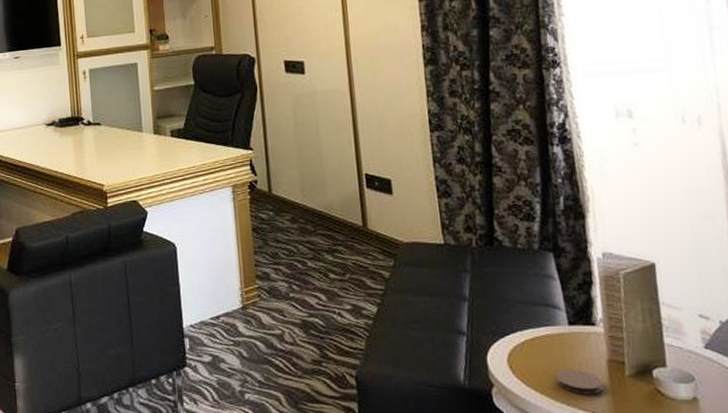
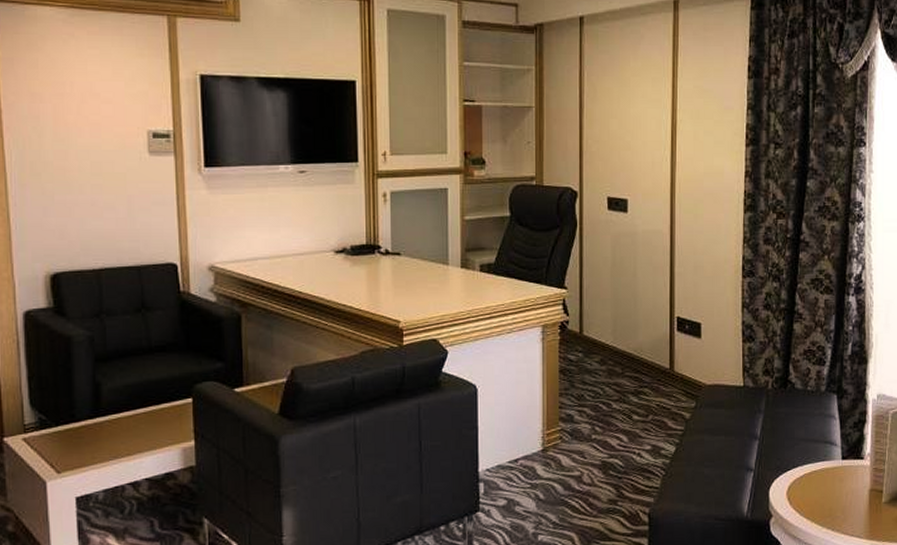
coaster: present [555,369,604,395] -> none [825,498,863,521]

